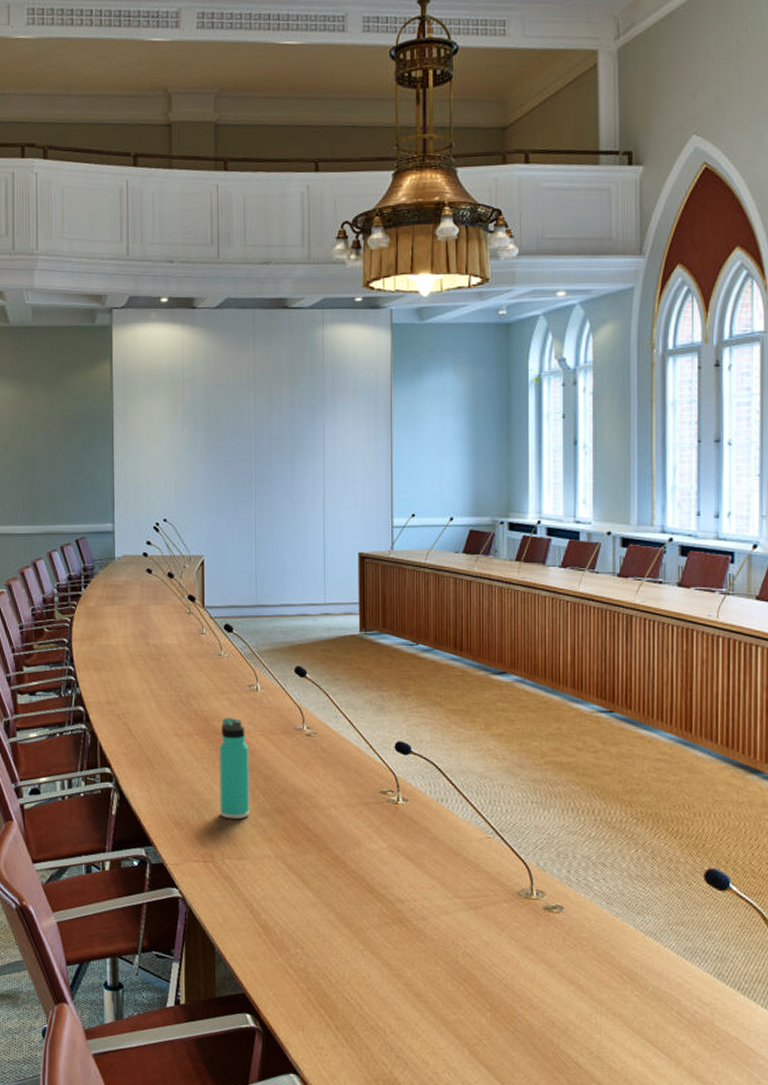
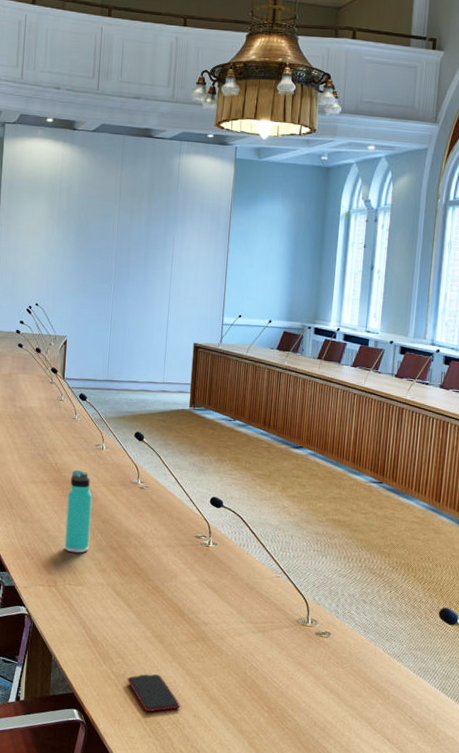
smartphone: none [309,967,381,1015] -> present [127,674,182,712]

